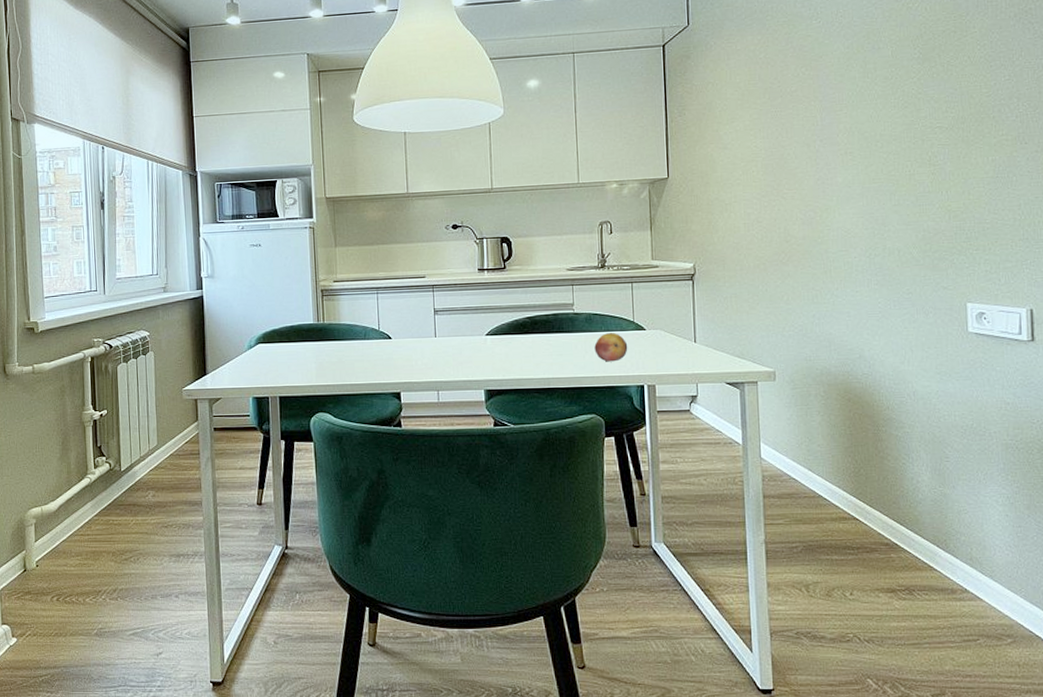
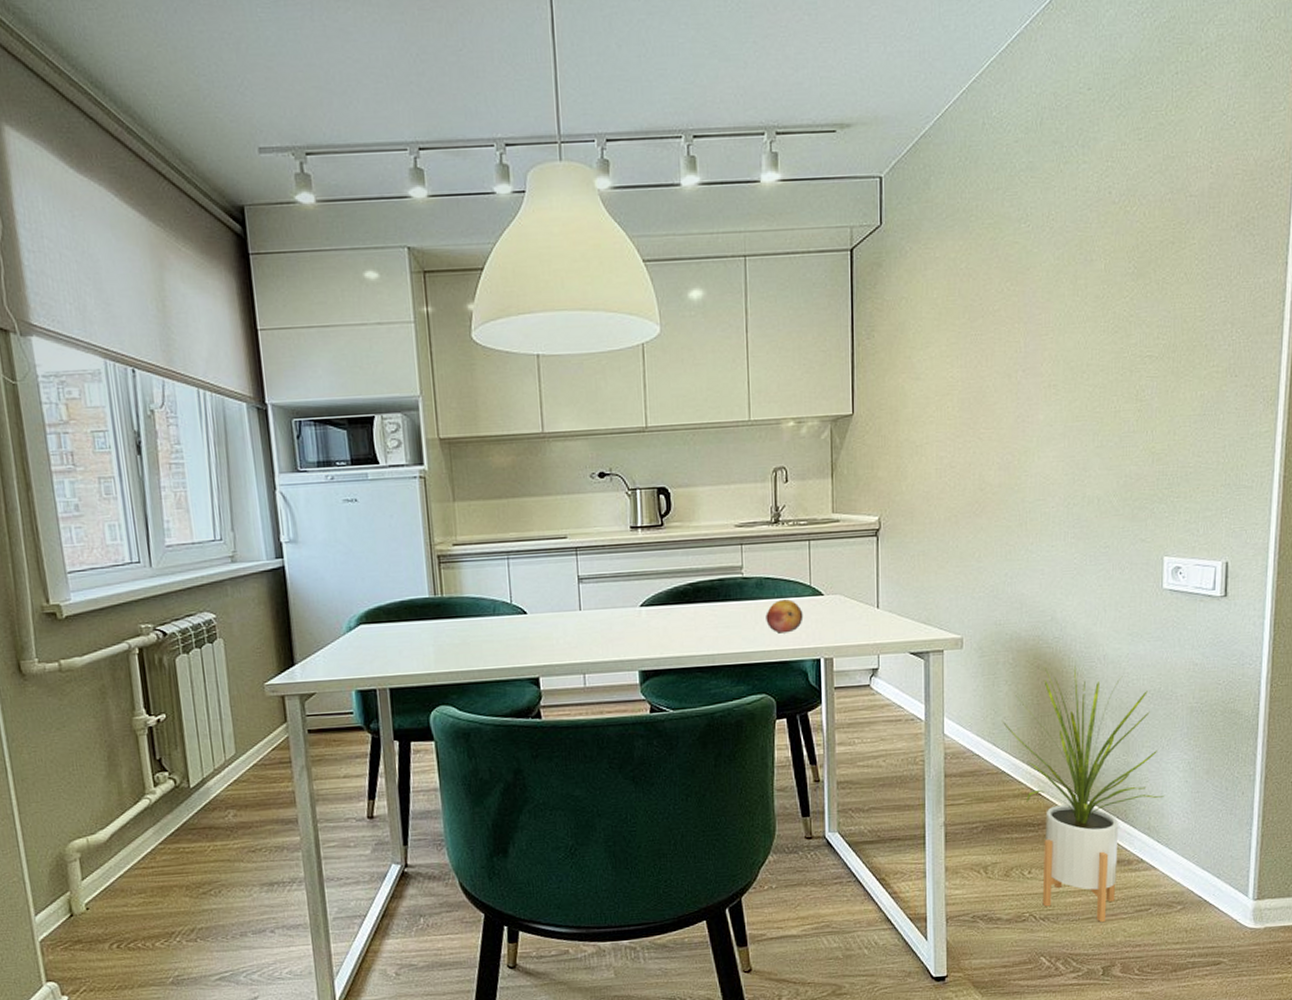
house plant: none [816,400,986,650] -> present [1002,665,1166,923]

